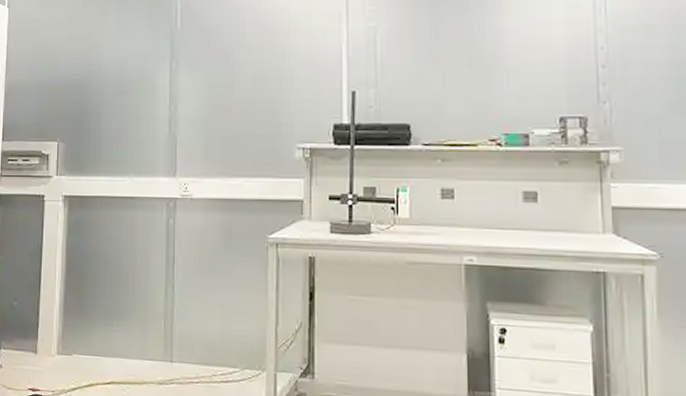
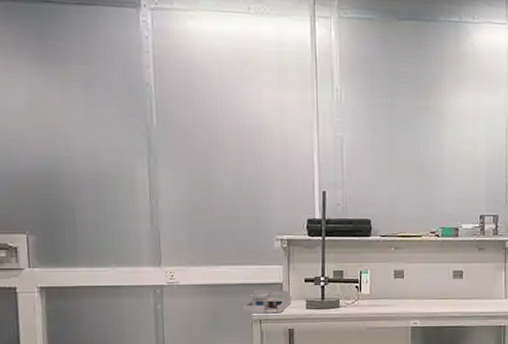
desk organizer: none [258,207,313,236] -> present [243,289,291,313]

